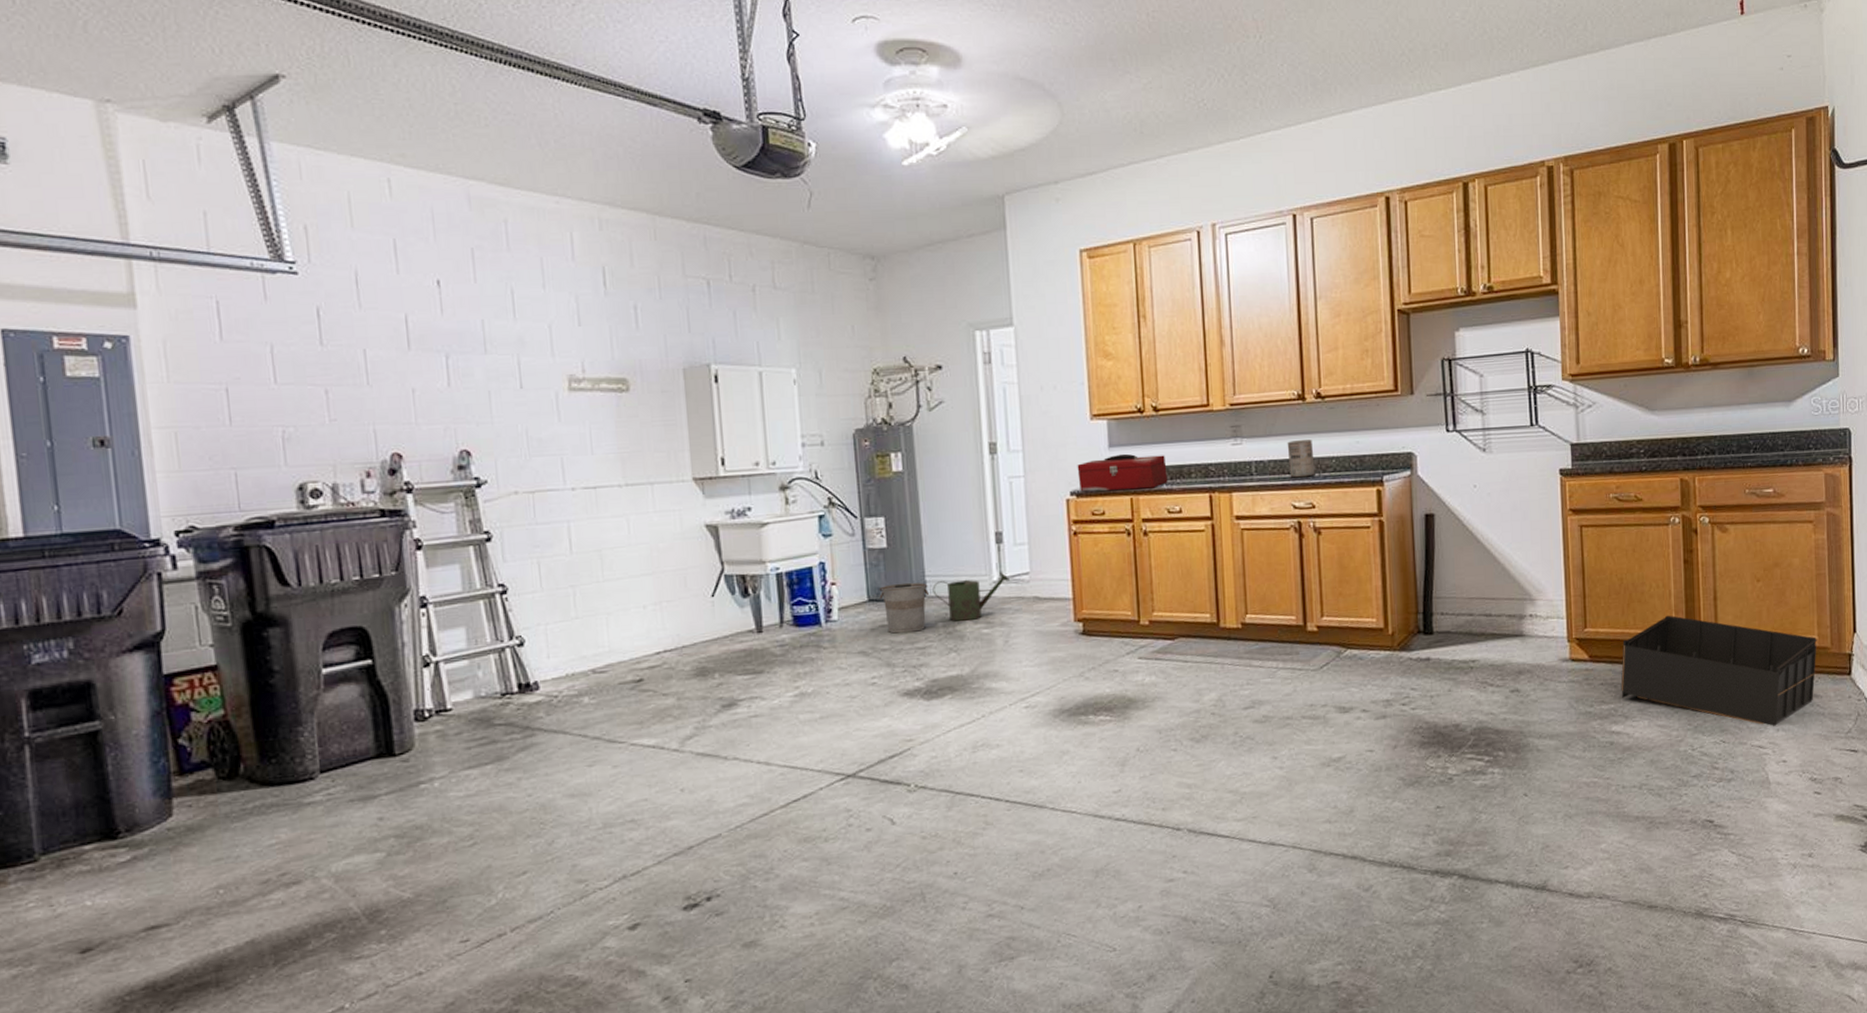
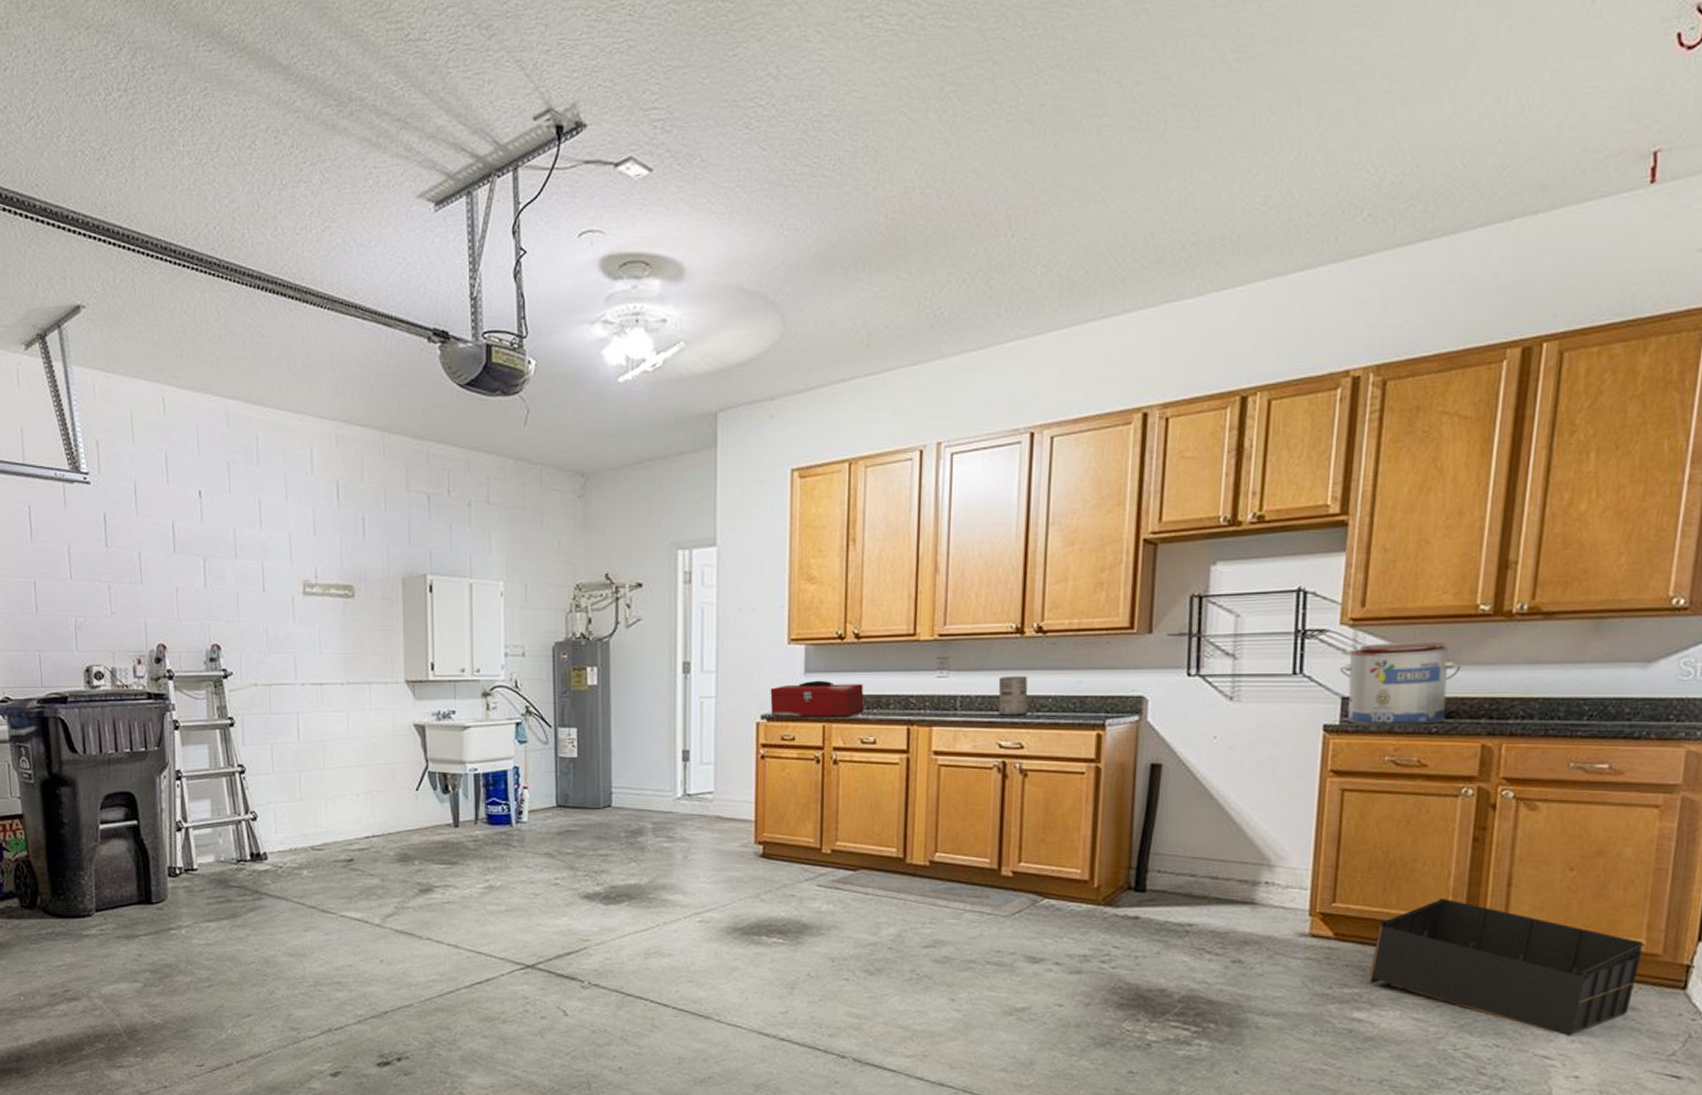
bucket: present [879,582,929,634] -> none [567,792,614,841]
watering can: present [932,572,1011,622] -> none [618,789,695,833]
paint can: none [1566,391,1658,468] -> present [1339,641,1462,726]

